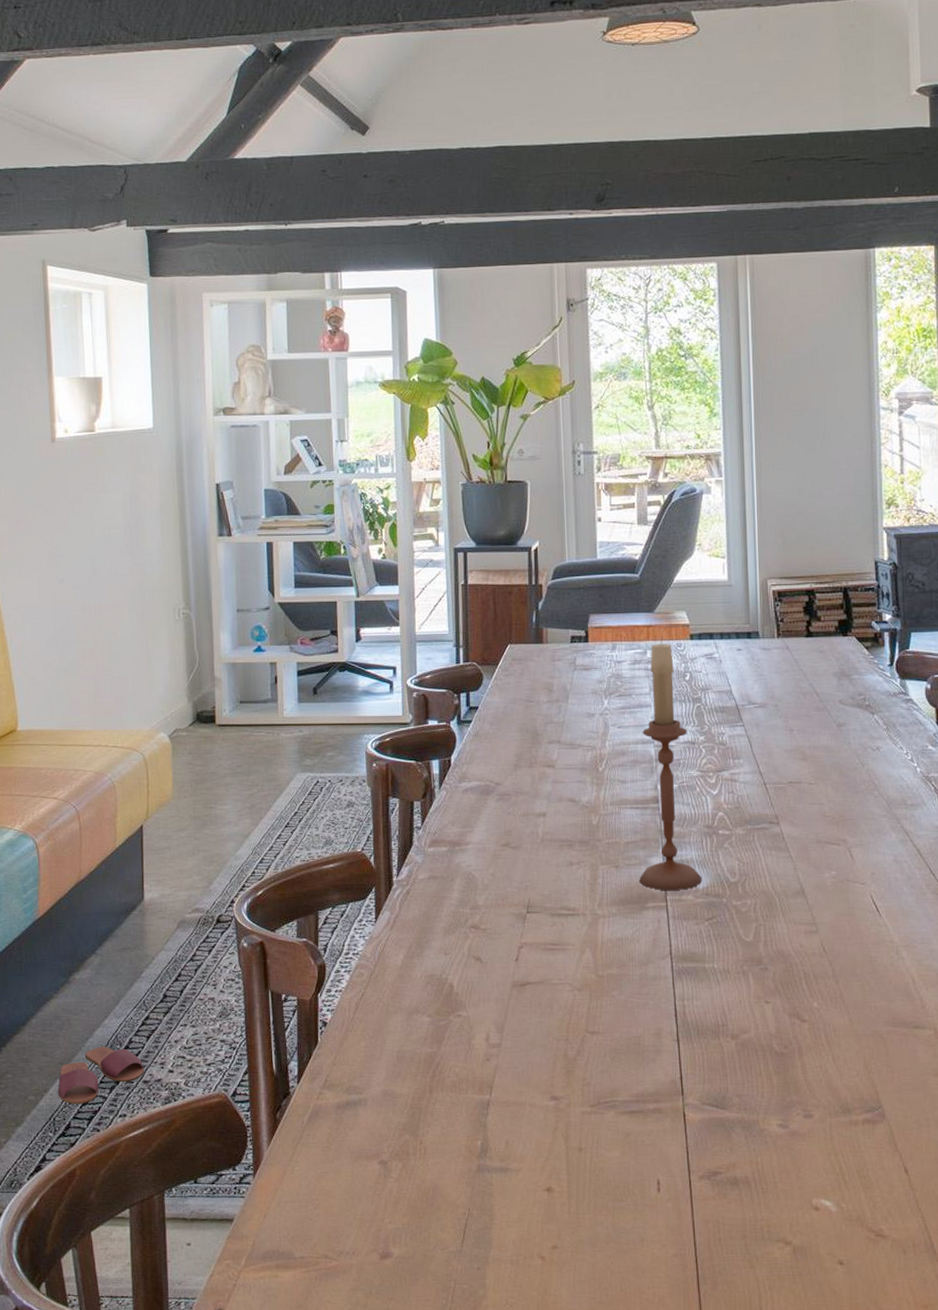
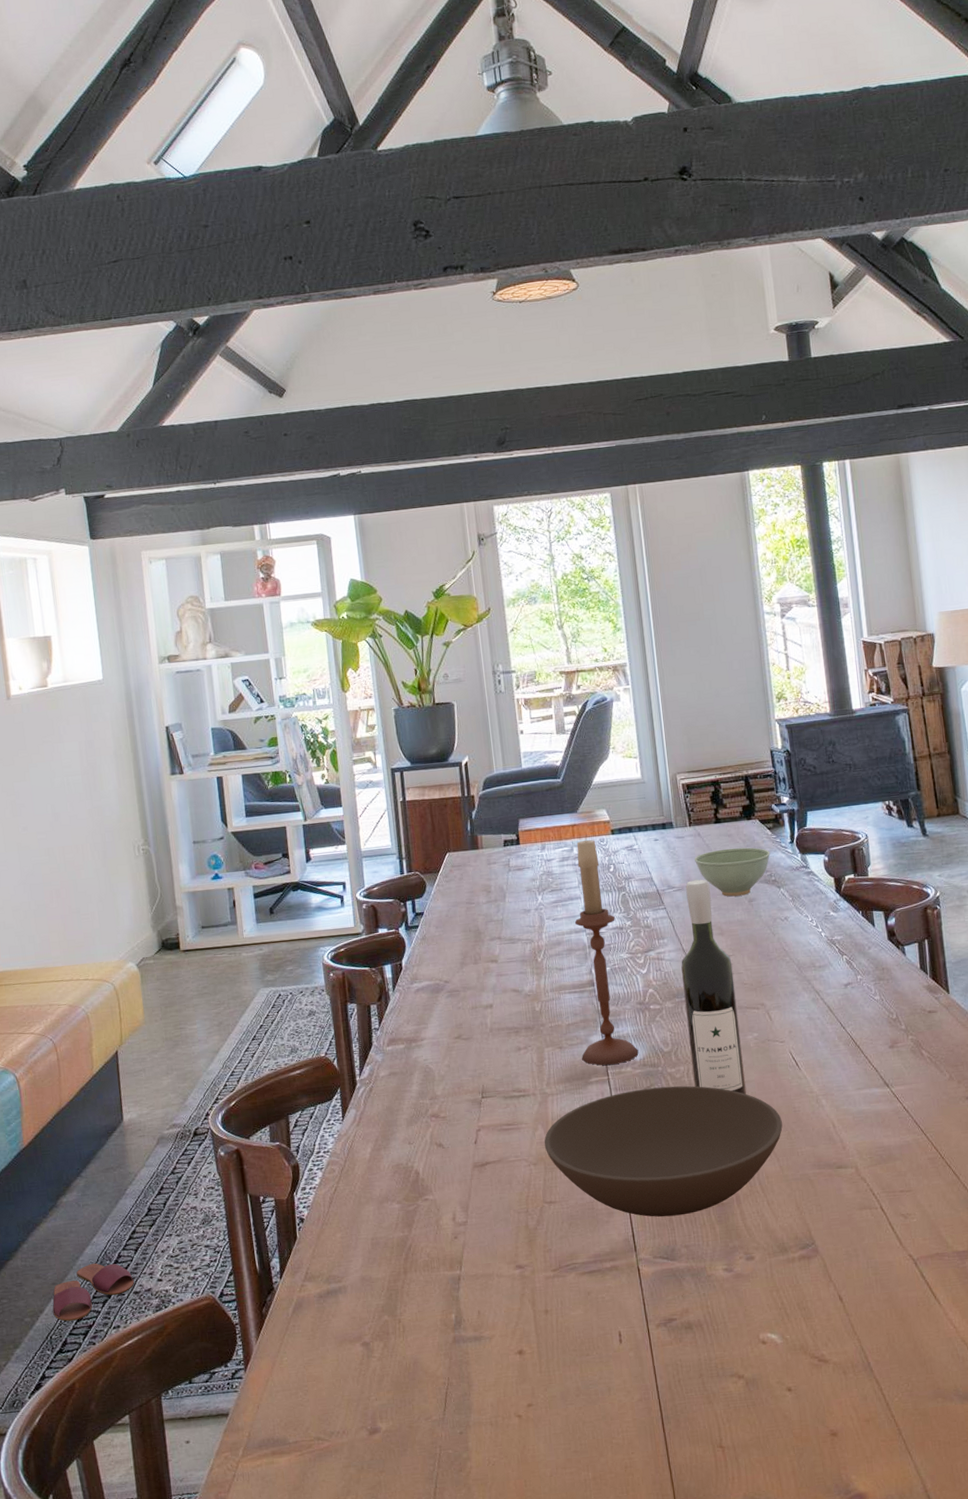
bowl: none [591,920,856,1062] -> present [544,1085,783,1217]
bottle: none [756,697,818,937] -> present [681,879,746,1095]
bowl: none [780,665,866,719] -> present [694,847,771,897]

